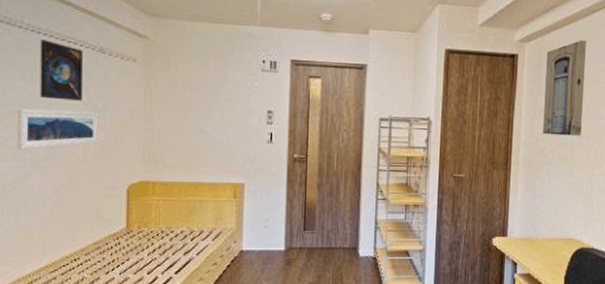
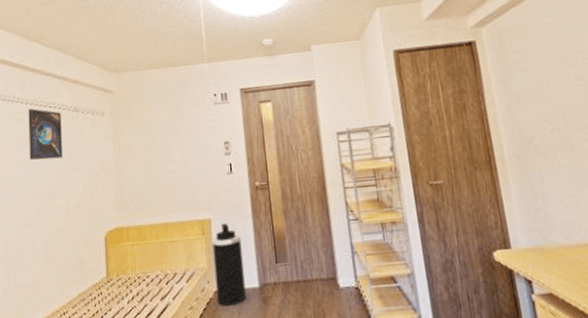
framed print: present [18,108,99,150] -> none [13,166,78,211]
trash can: none [241,189,273,266] -> present [212,222,246,307]
wall art: present [543,40,586,136] -> none [509,12,575,123]

